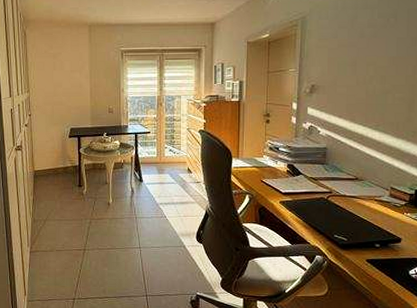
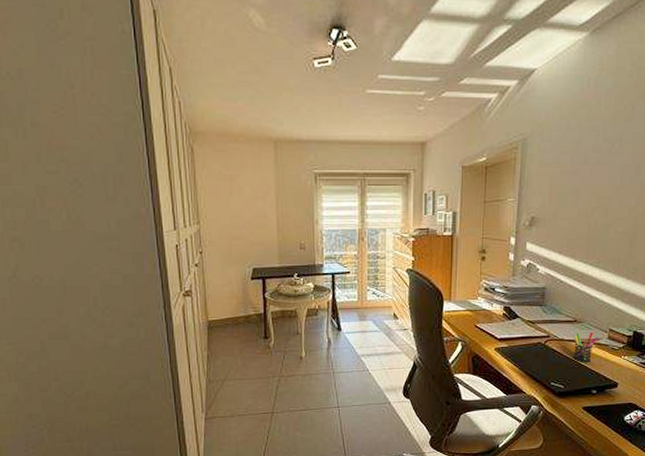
pen holder: none [355,189,380,218] -> present [573,331,599,363]

